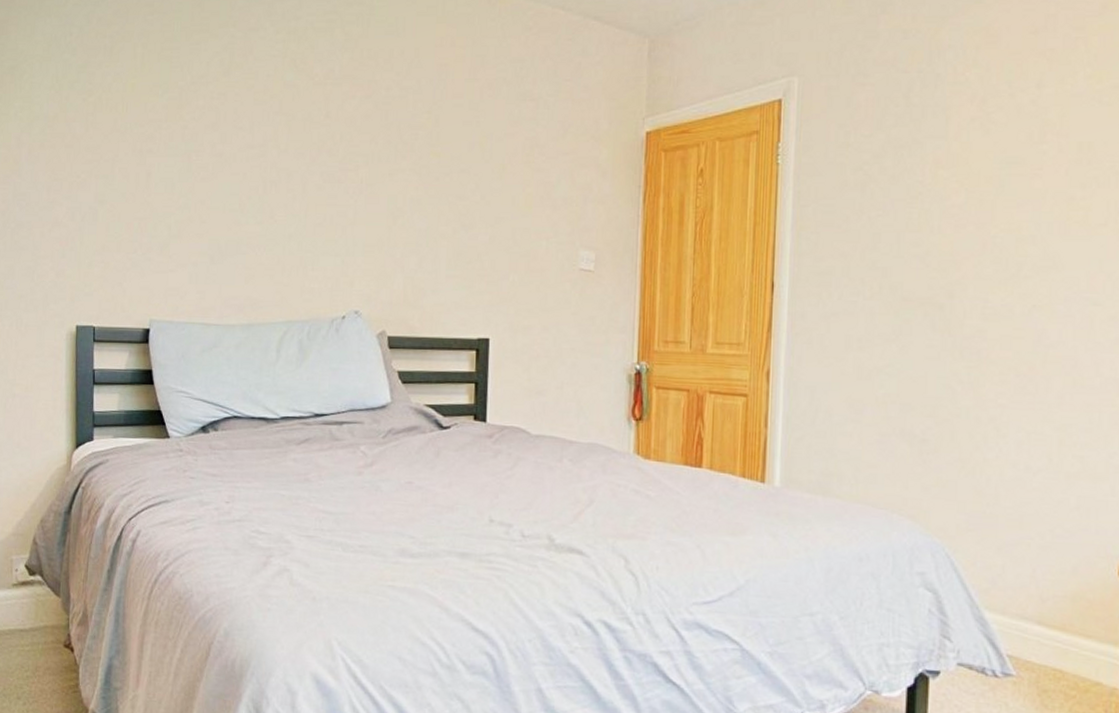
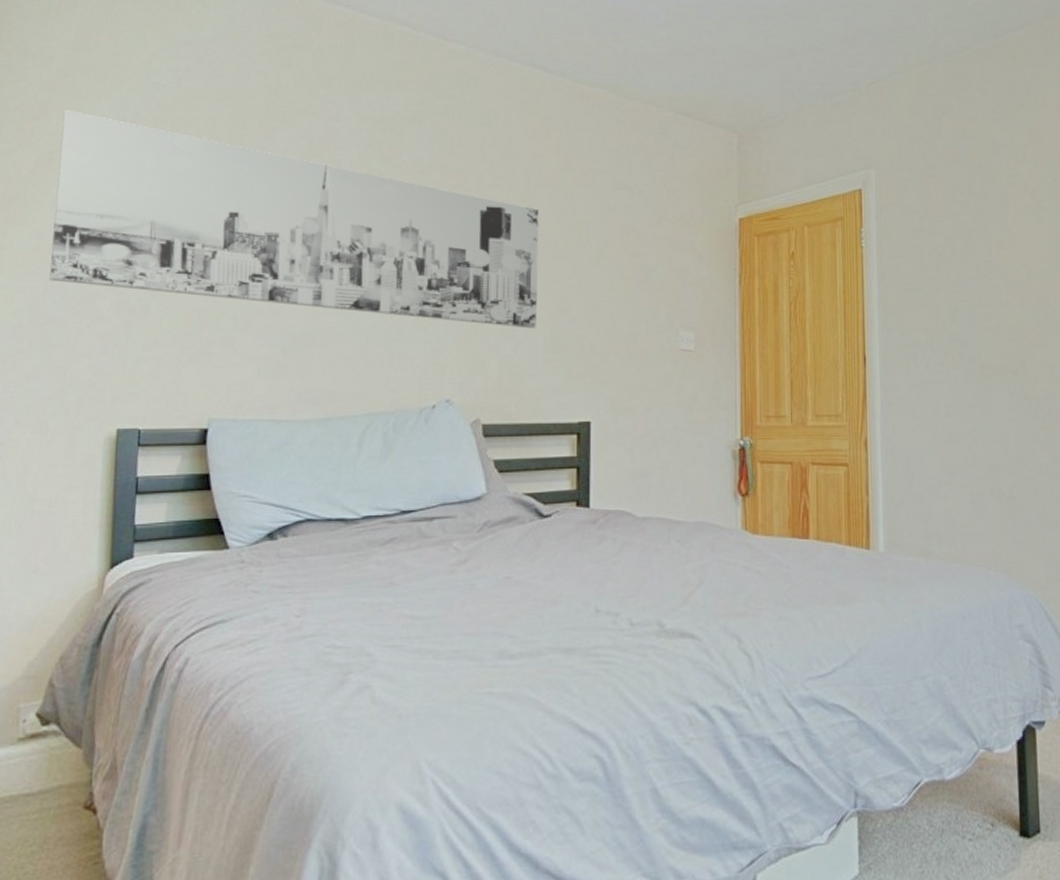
wall art: none [16,26,444,244] -> present [49,110,539,329]

